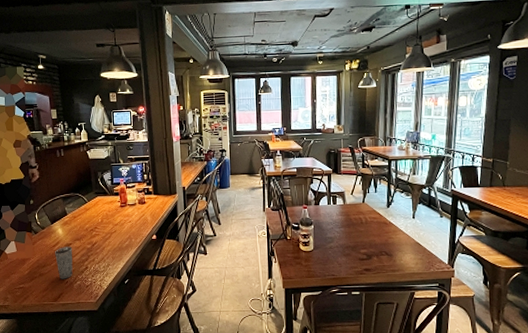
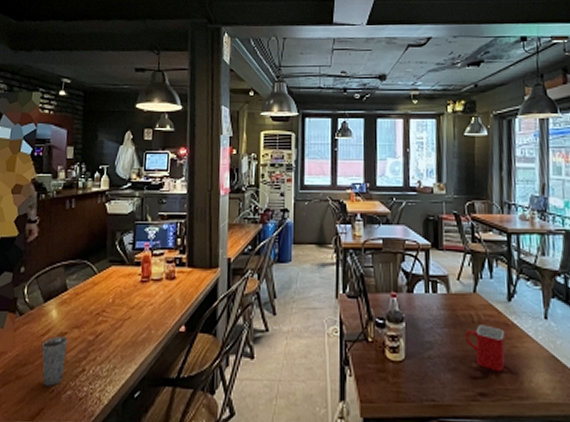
mug: none [356,224,385,255] -> present [466,324,505,372]

